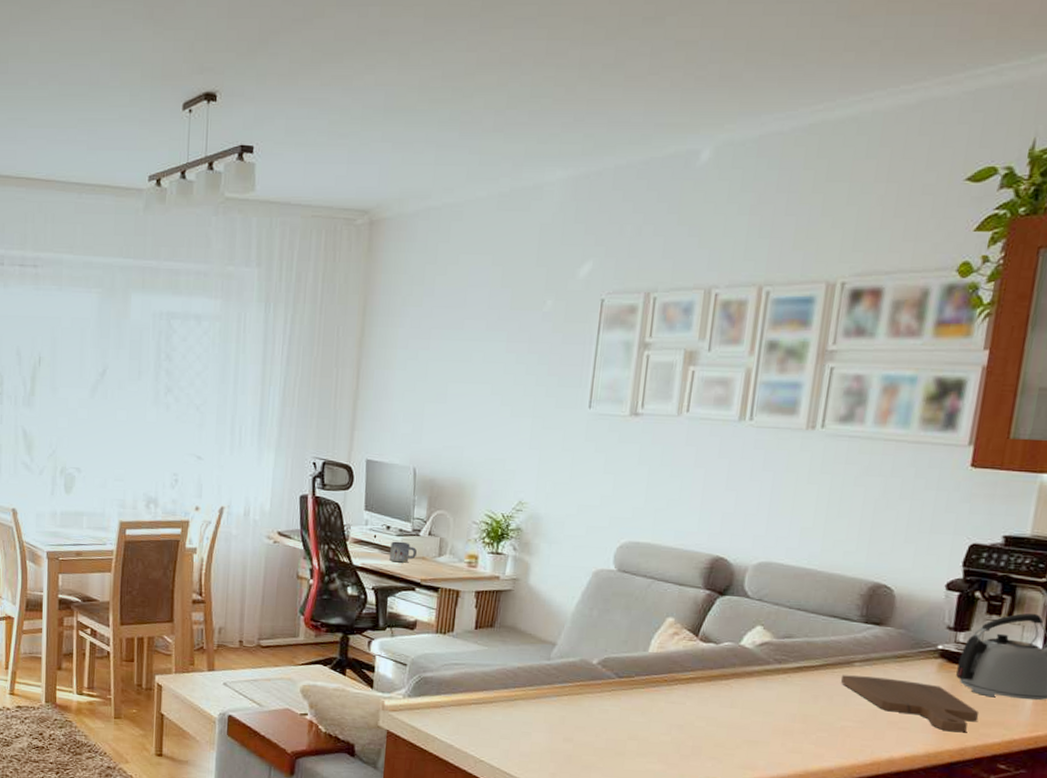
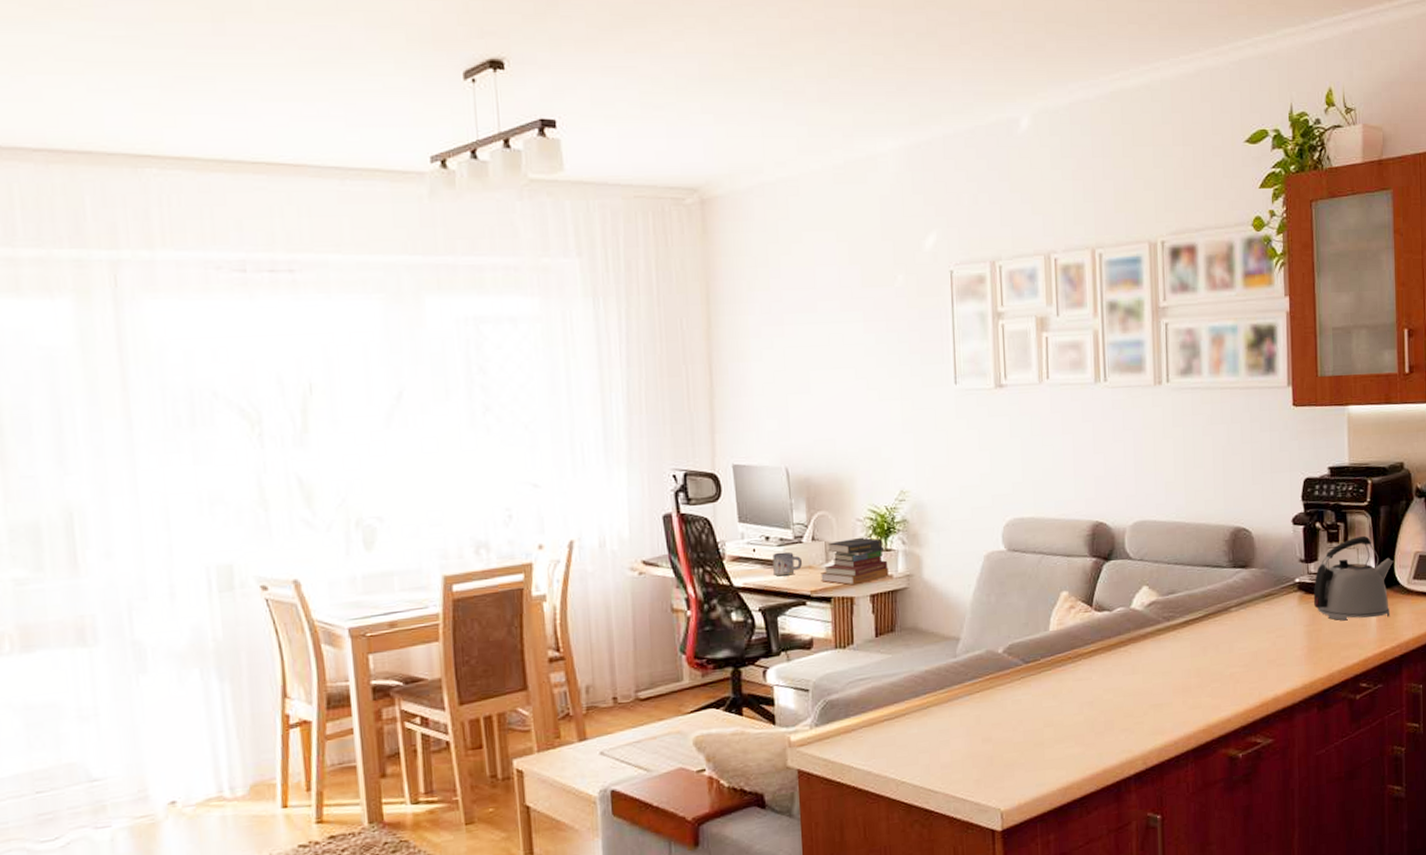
books: none [432,538,497,580] -> present [821,537,889,586]
cutting board: present [840,675,980,733] -> none [1222,617,1338,660]

